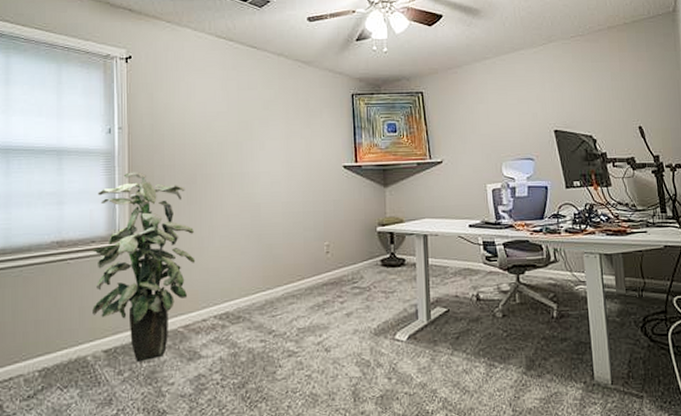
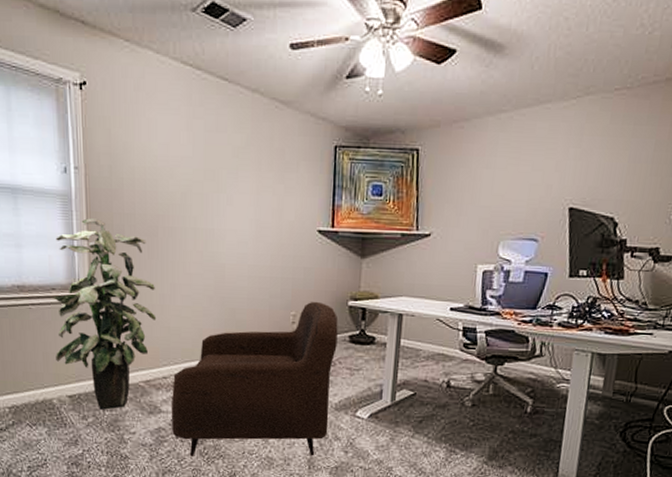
armchair: none [212,230,370,402] -> present [172,301,338,456]

